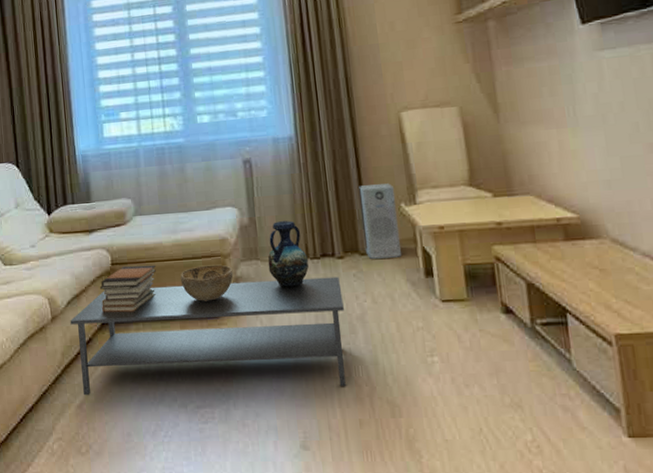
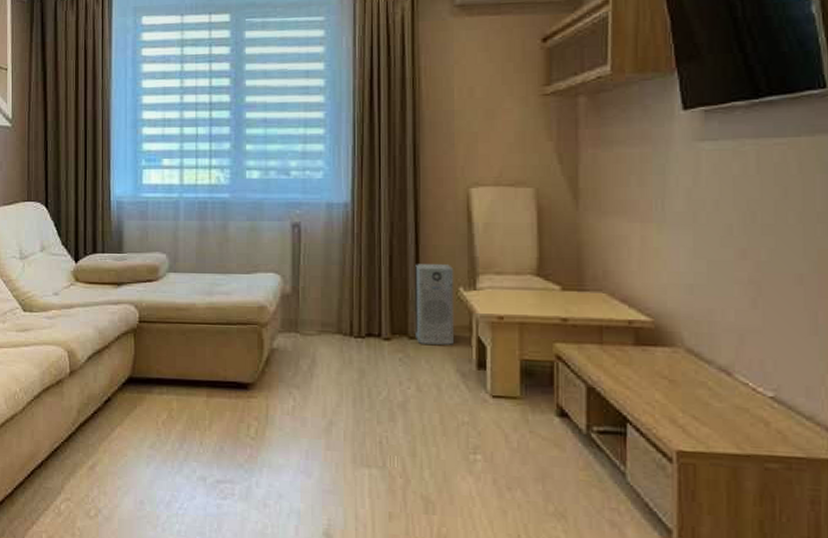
coffee table: present [70,276,346,396] -> none [89,349,385,476]
book stack: present [99,265,157,313] -> none [124,325,187,375]
decorative bowl: present [180,264,234,301] -> none [211,332,269,371]
vase: present [268,220,309,287] -> none [308,293,353,365]

